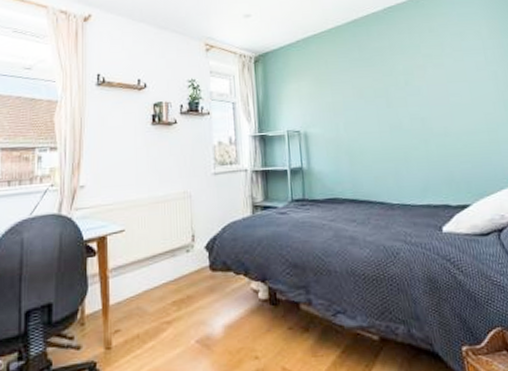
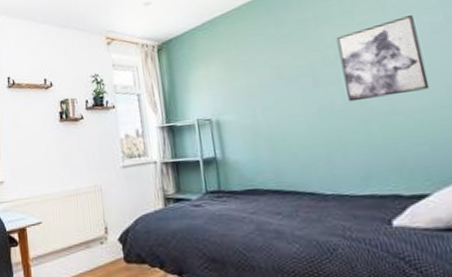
wall art: none [406,54,473,123] -> present [336,15,430,102]

